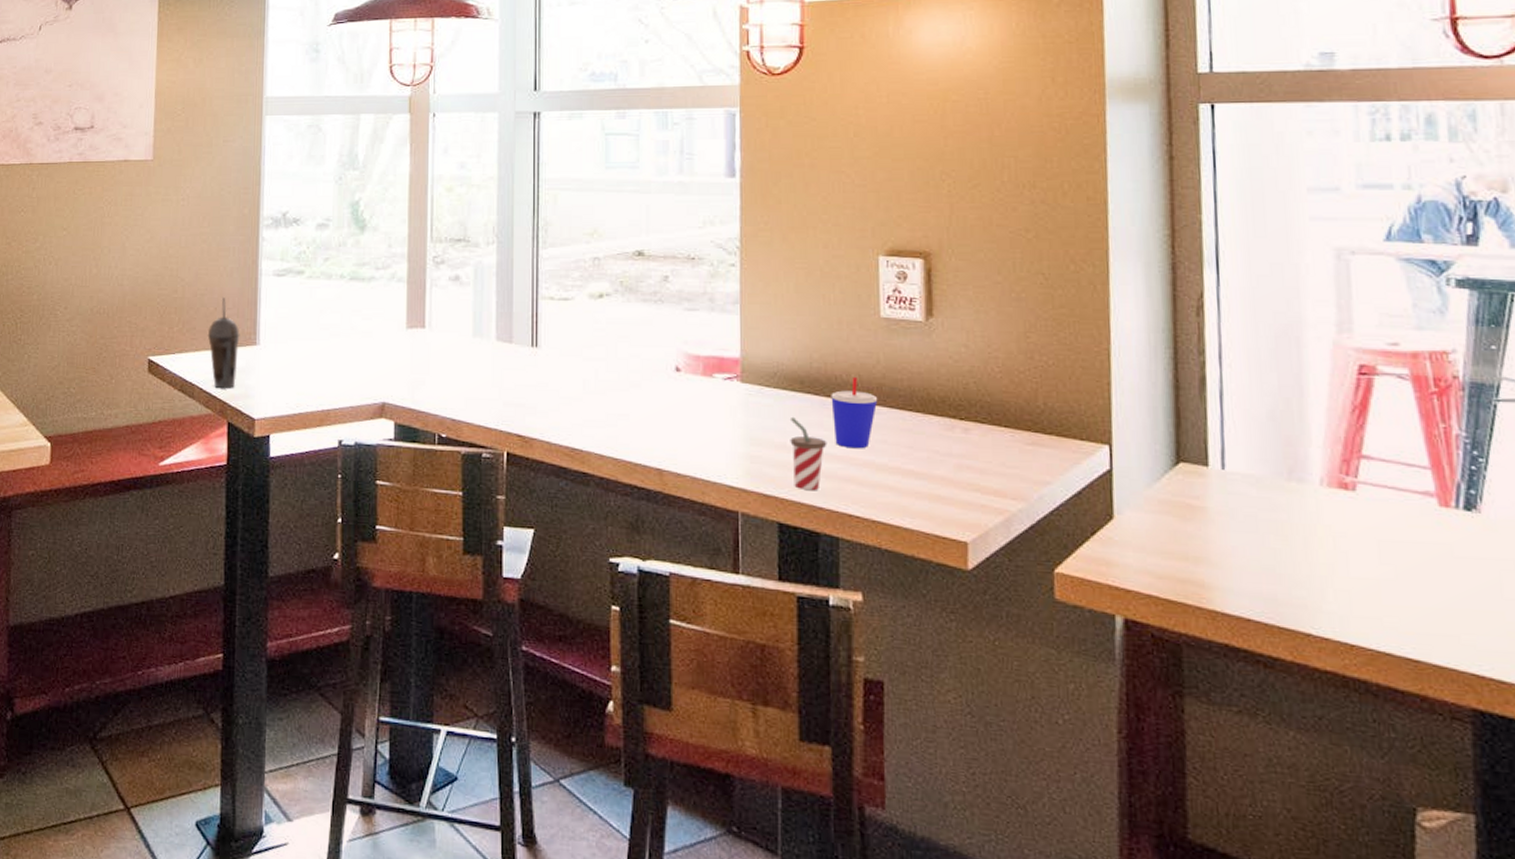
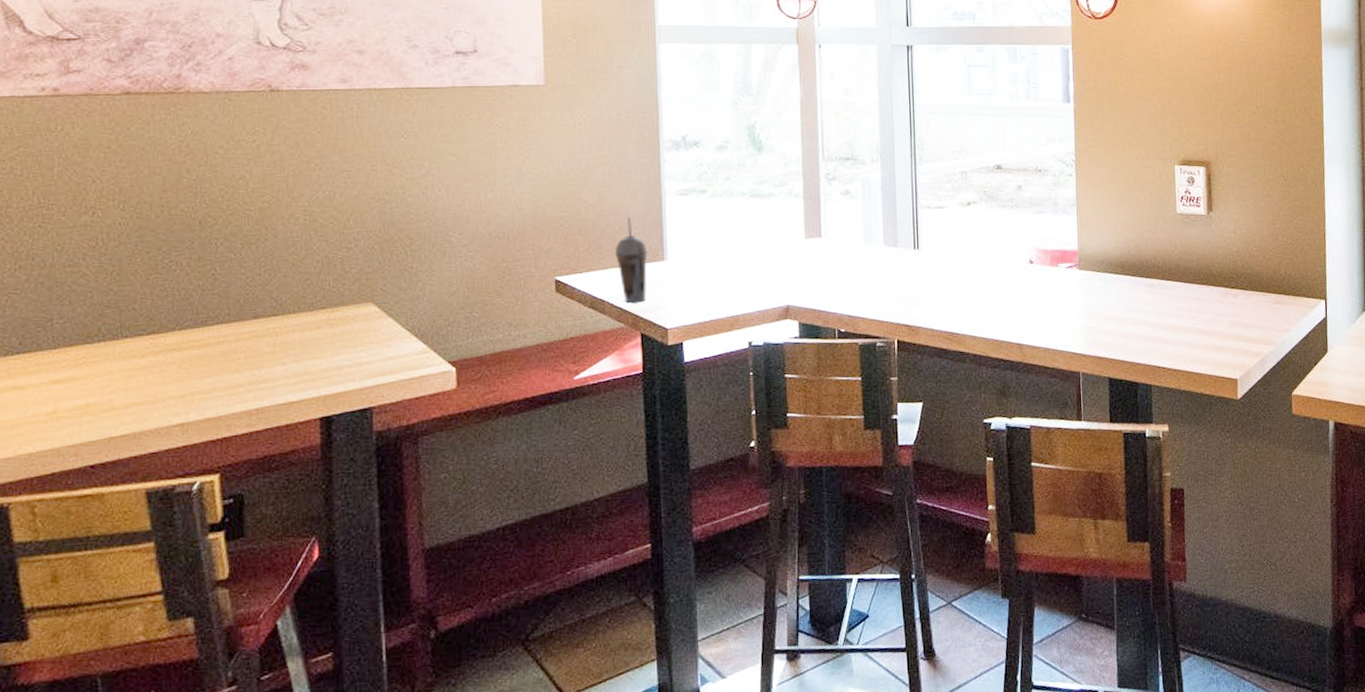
beverage cup: present [789,416,827,491] -> none [1115,294,1142,351]
beverage cup: present [831,377,878,449] -> none [1144,261,1176,316]

